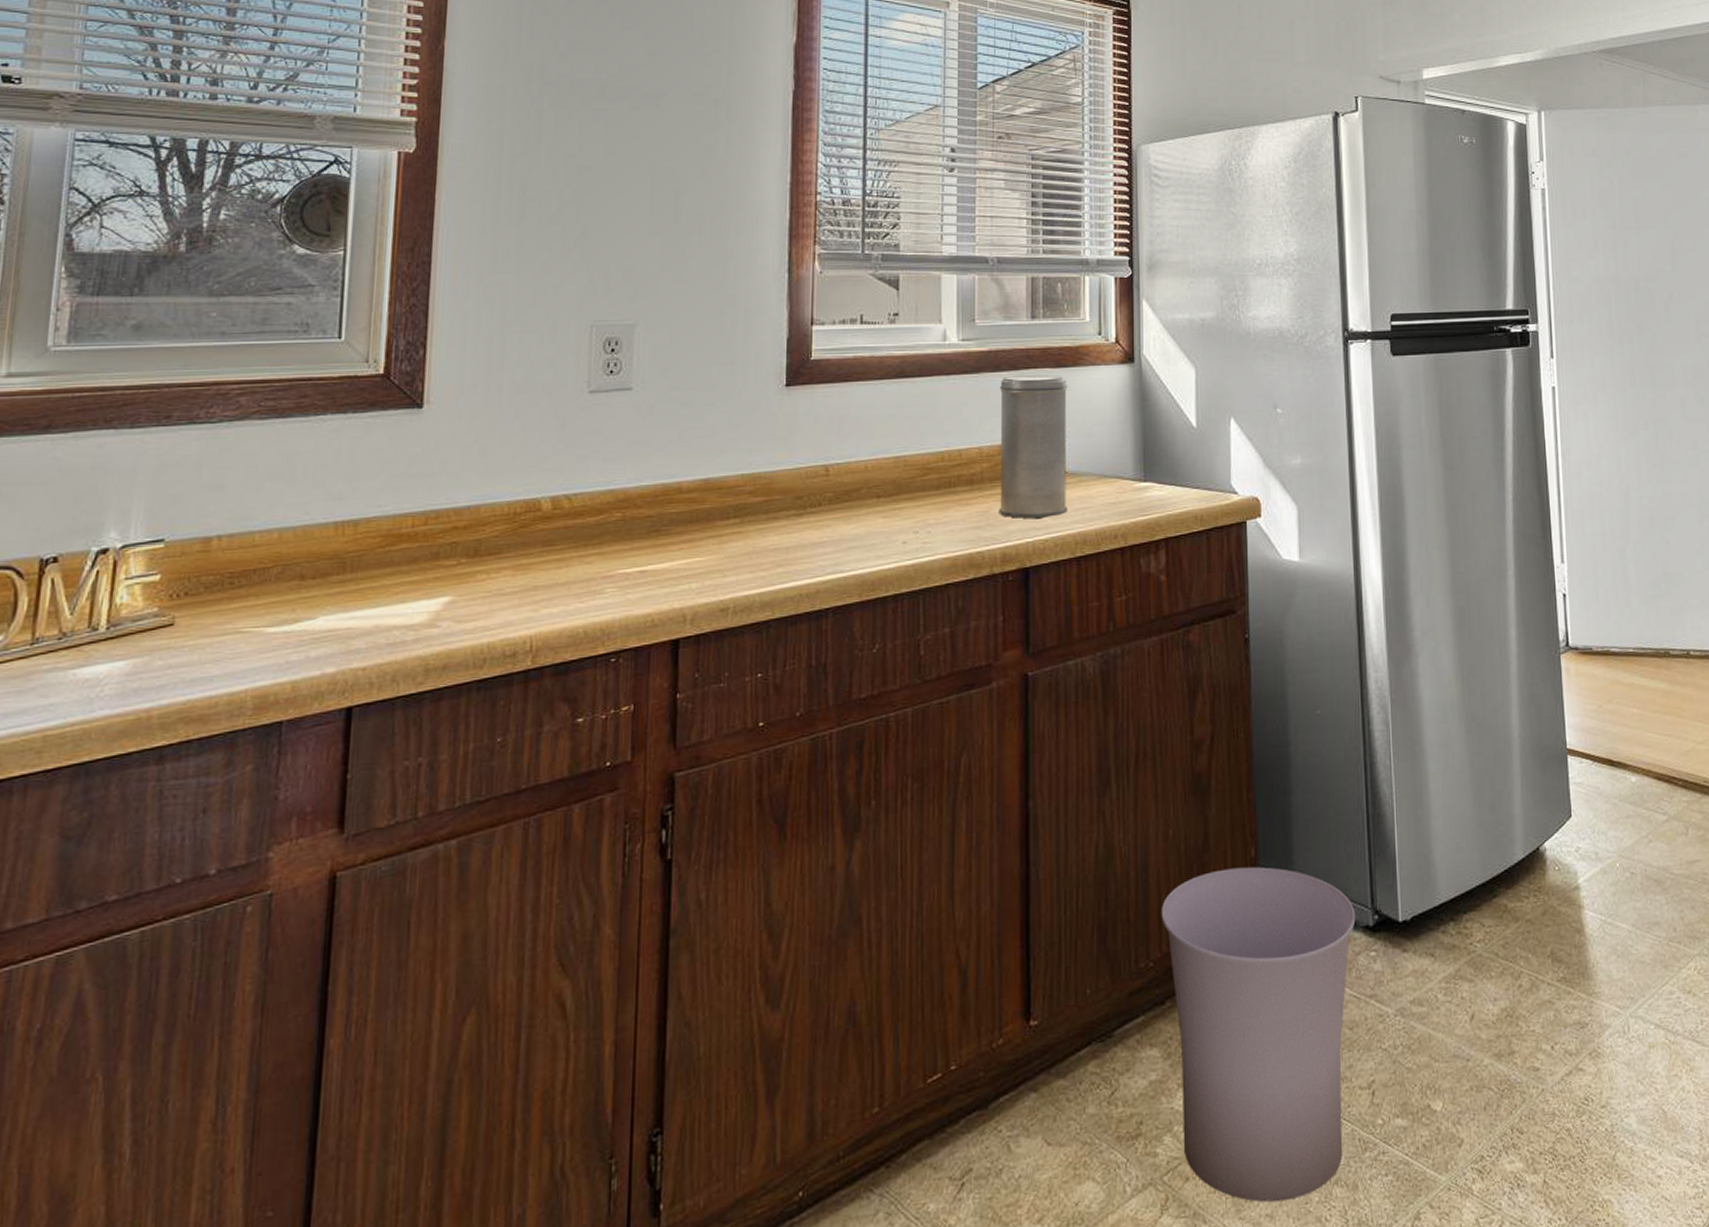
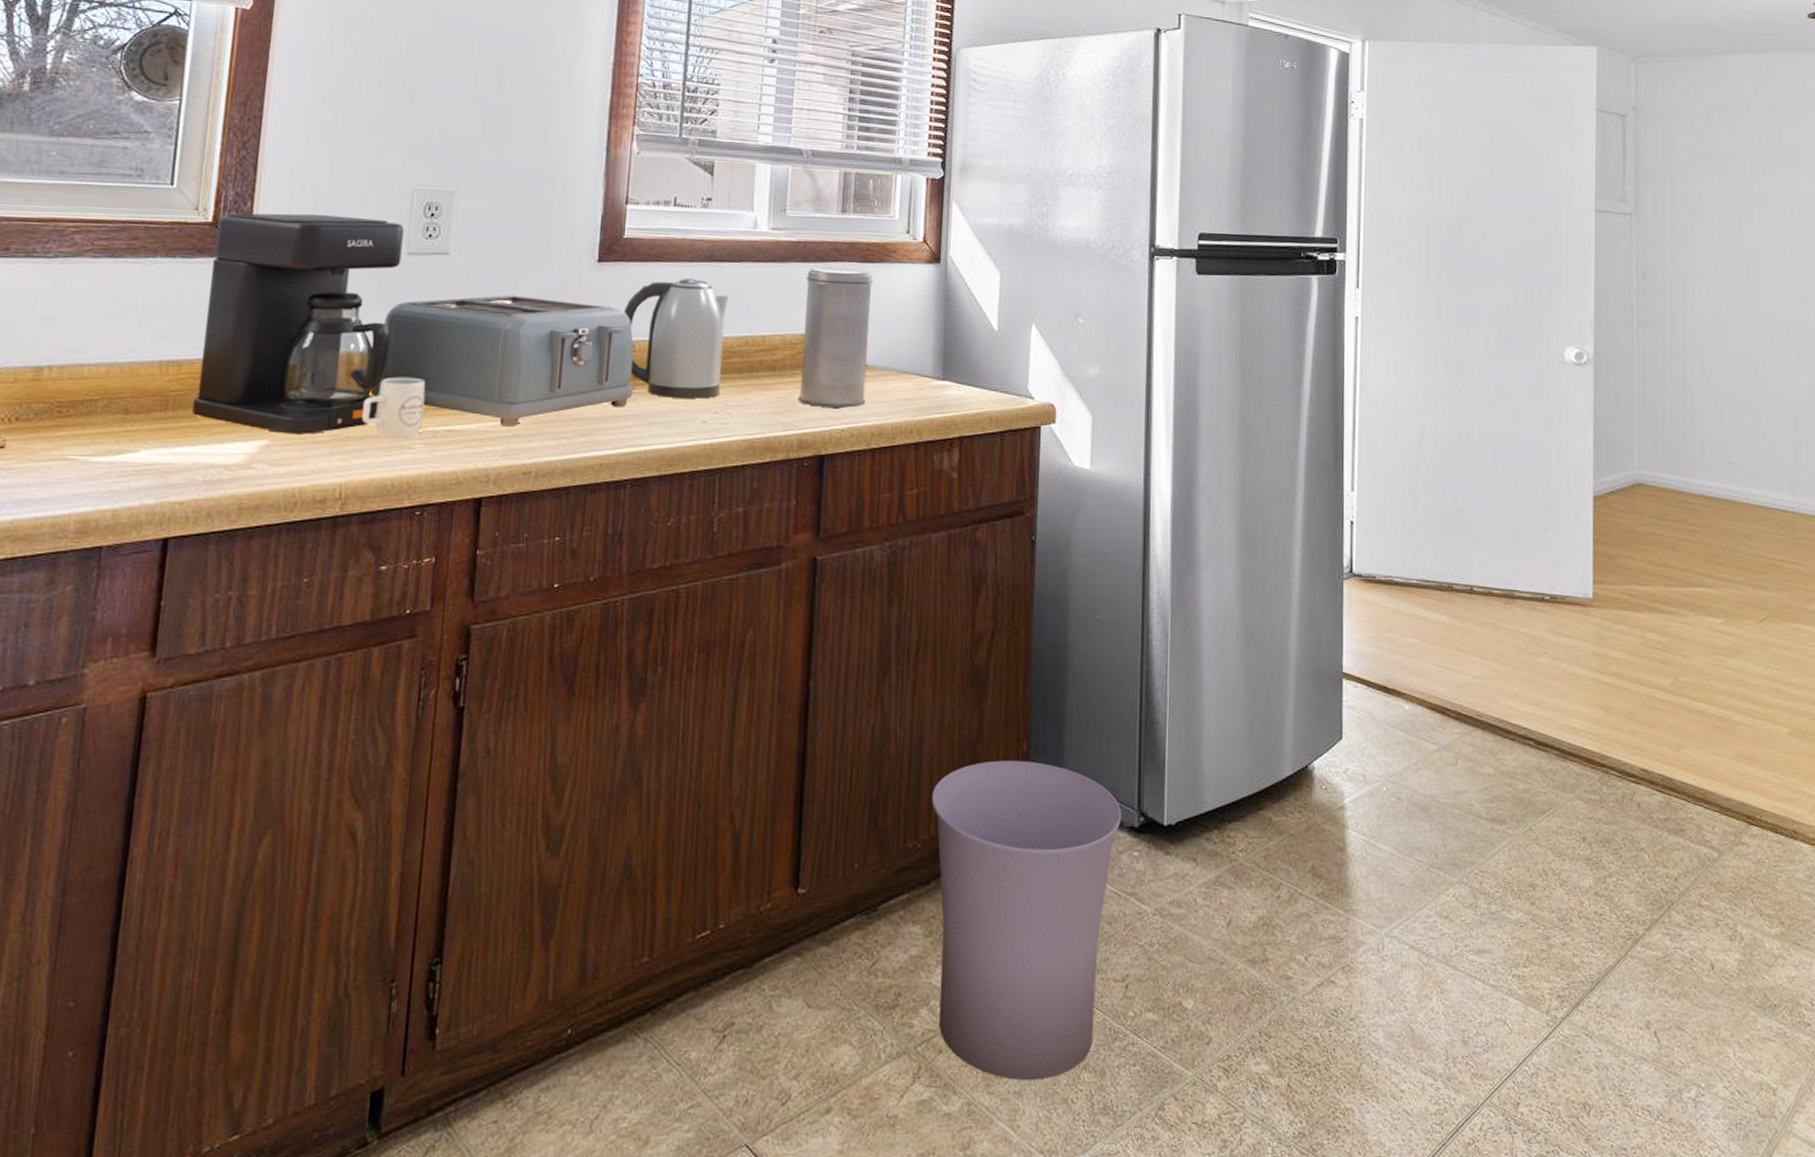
coffee maker: none [372,358,584,589] -> present [192,212,404,436]
mug: none [549,519,615,586] -> present [361,377,426,440]
toaster: none [557,426,830,565] -> present [370,295,634,428]
kettle: none [815,396,922,521] -> present [623,278,729,399]

